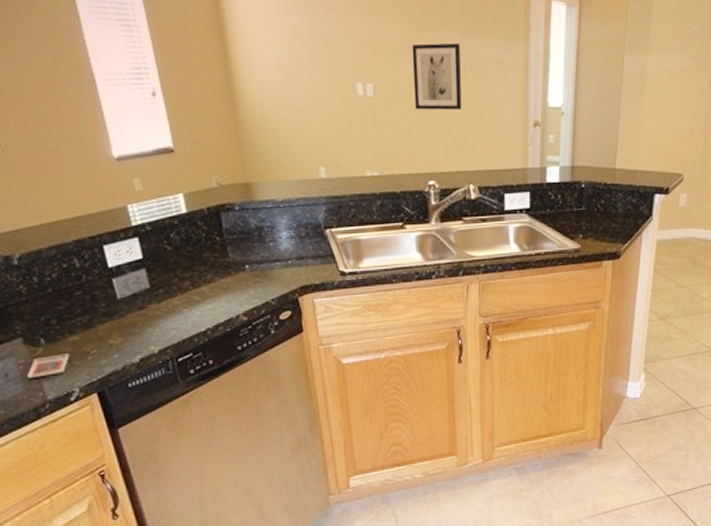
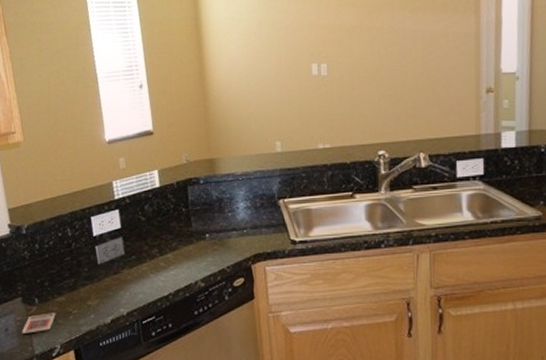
wall art: present [411,43,462,111] -> none [363,20,412,85]

